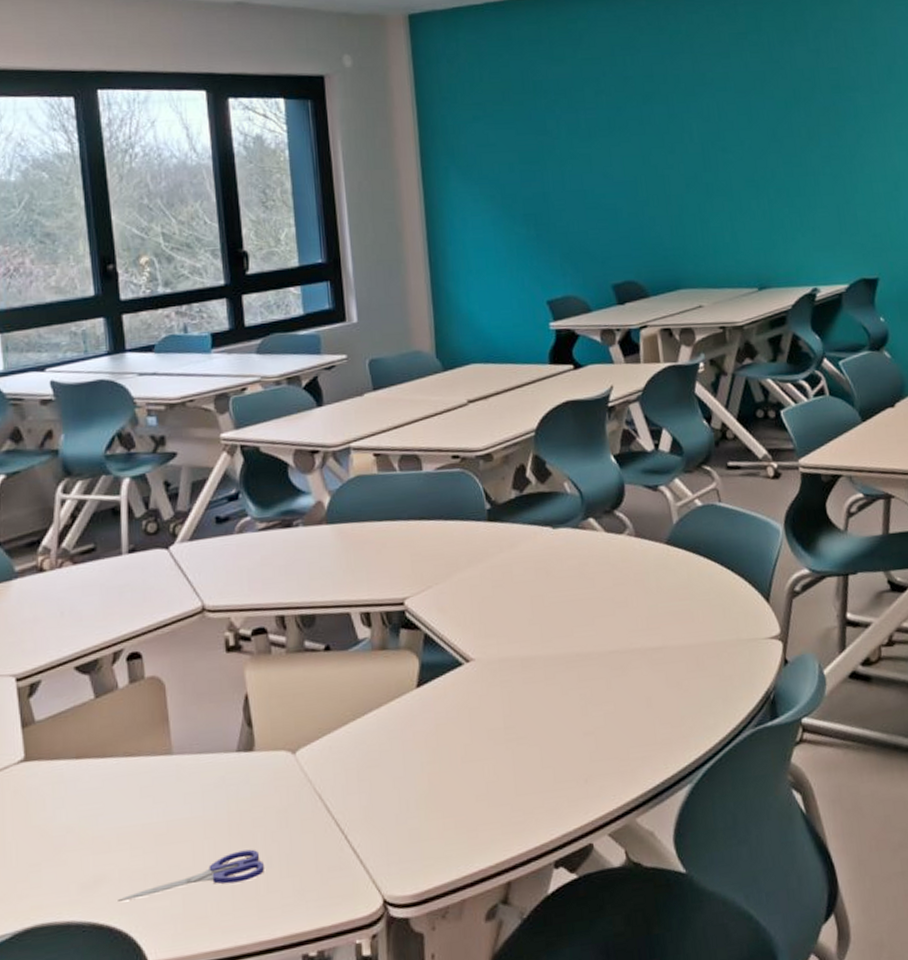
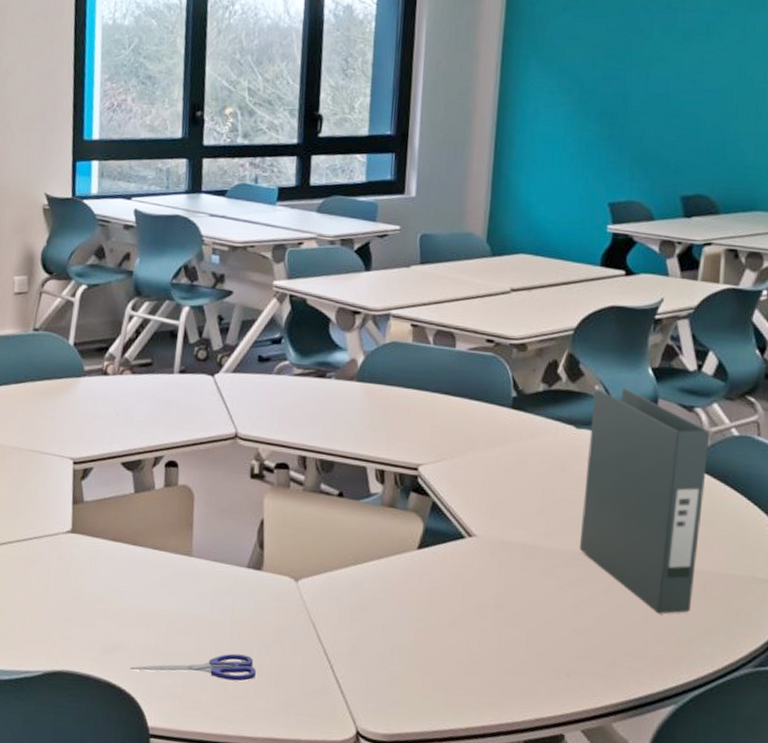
binder: none [564,479,688,697] -> present [579,388,711,614]

